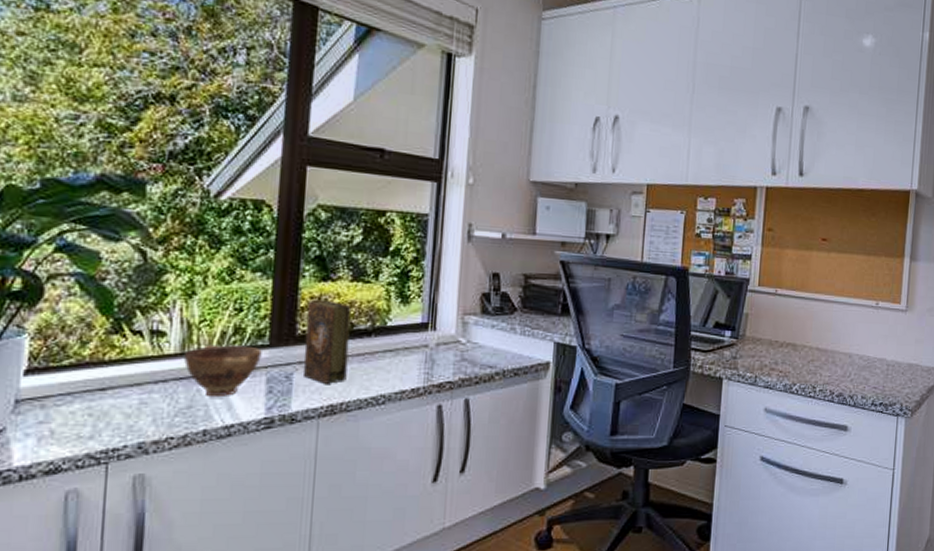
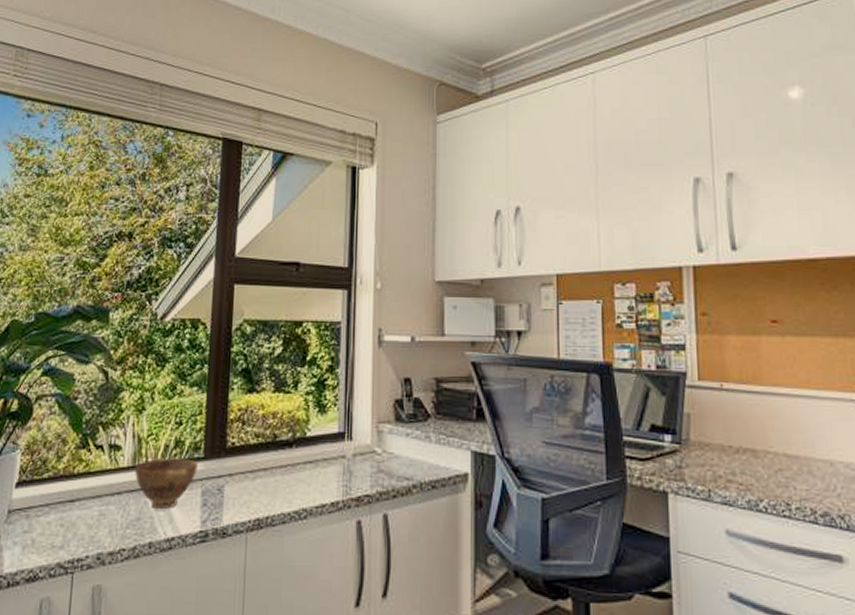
book: present [302,299,352,384] -> none [232,411,274,497]

